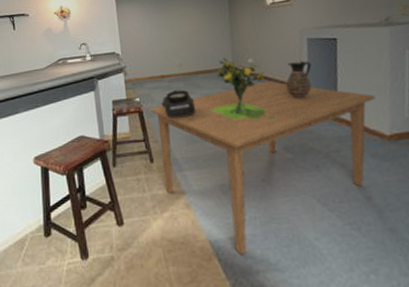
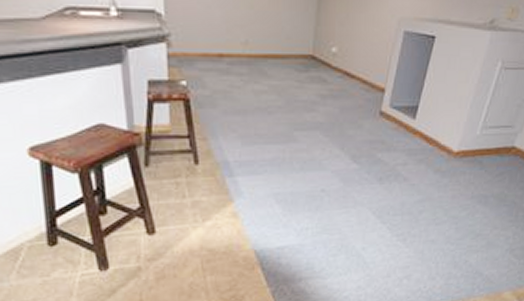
dining table: present [149,81,376,256] -> none [199,79,456,265]
lantern: present [162,89,196,119] -> none [216,76,259,112]
bouquet: present [210,57,276,120] -> none [276,40,350,125]
ceramic jug: present [286,60,312,99] -> none [368,58,401,104]

